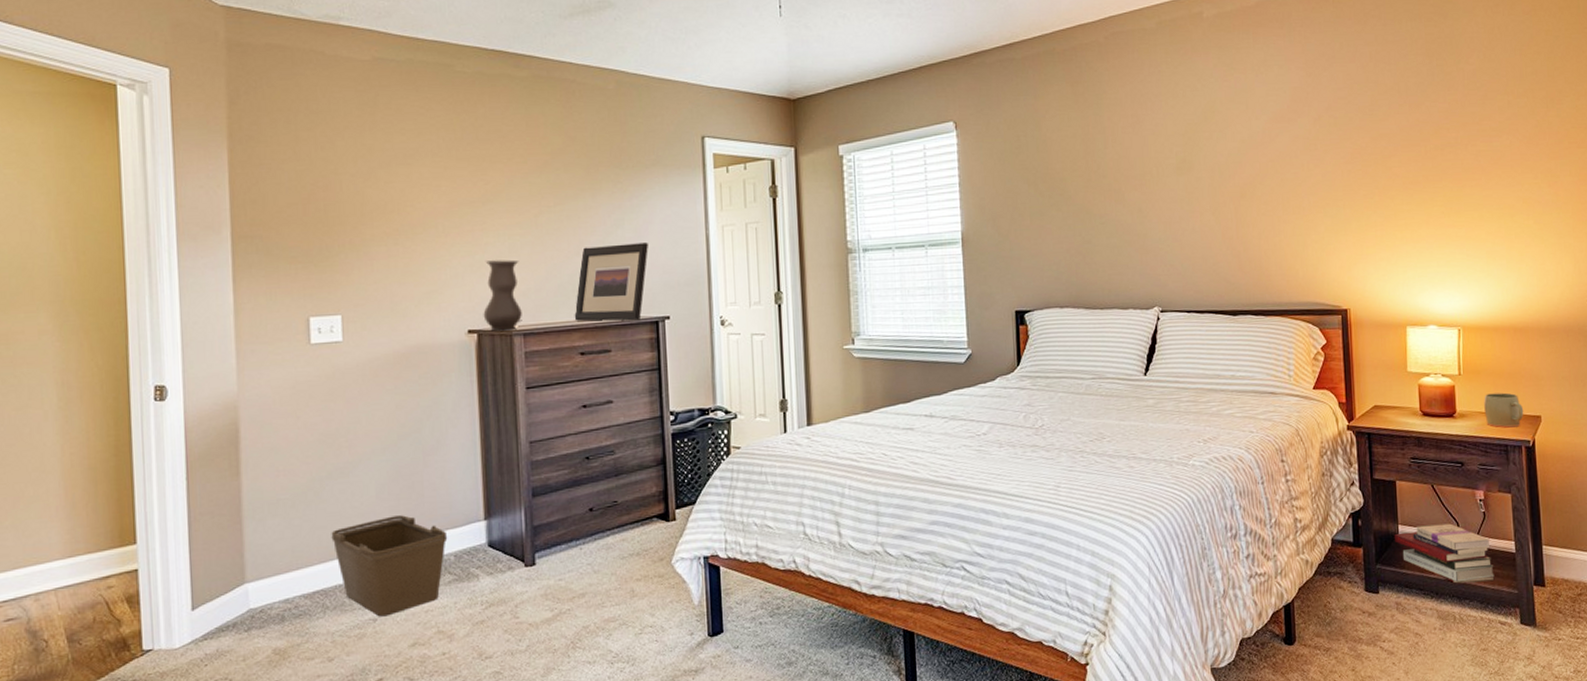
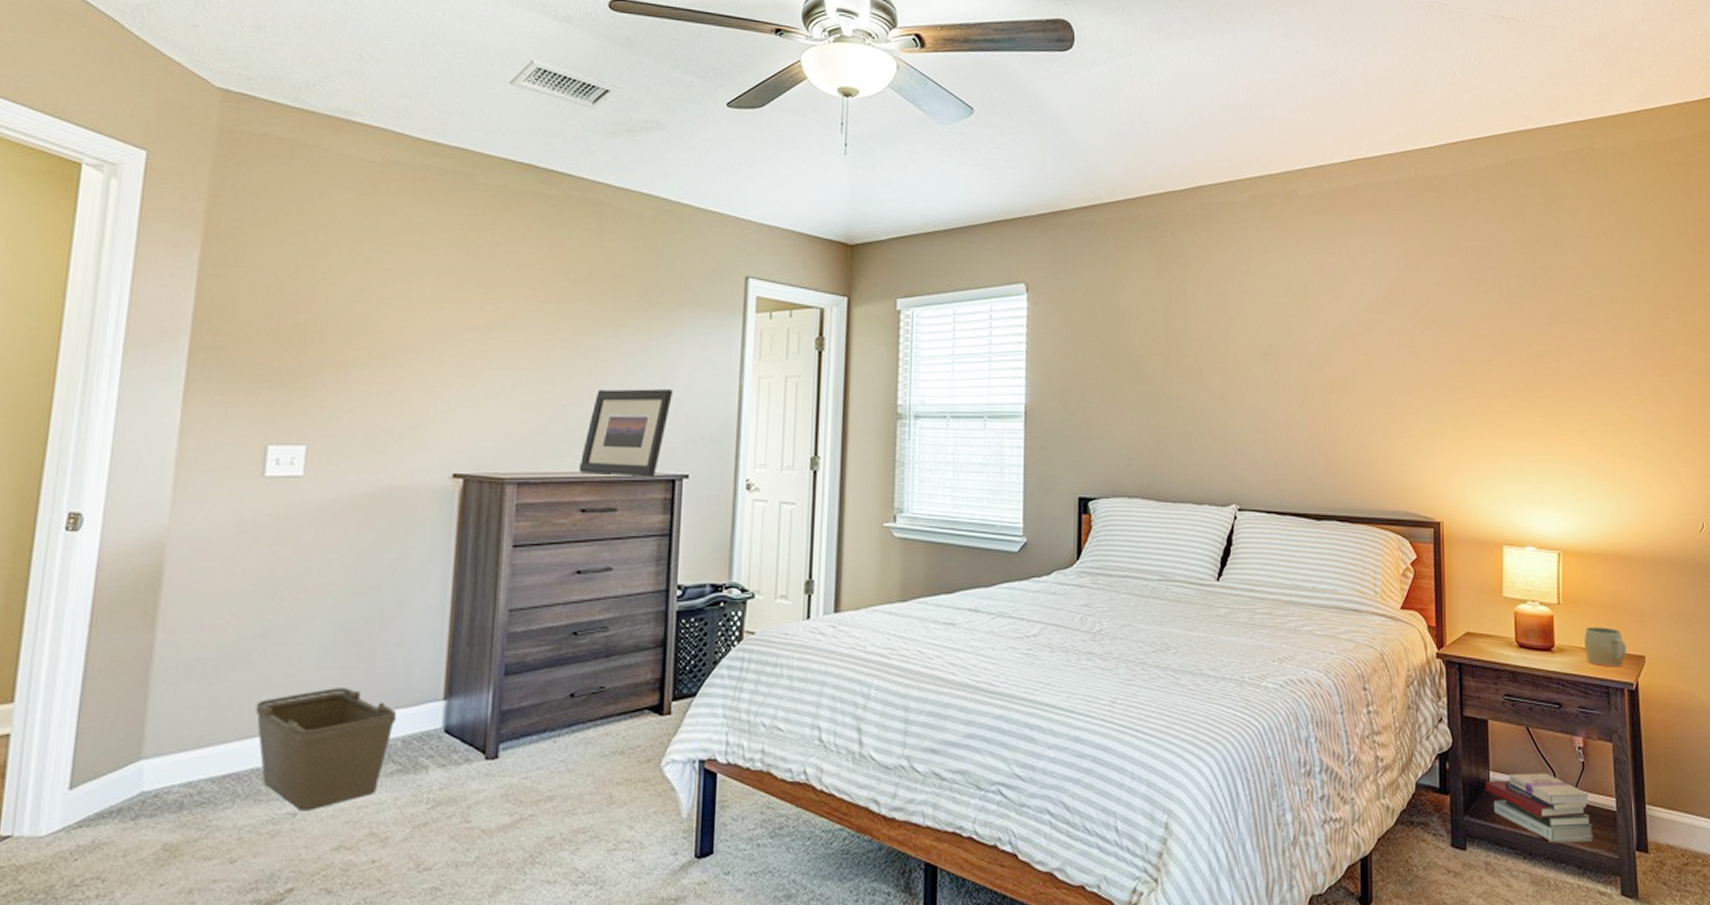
vase: present [483,259,522,331] -> none [473,396,523,478]

